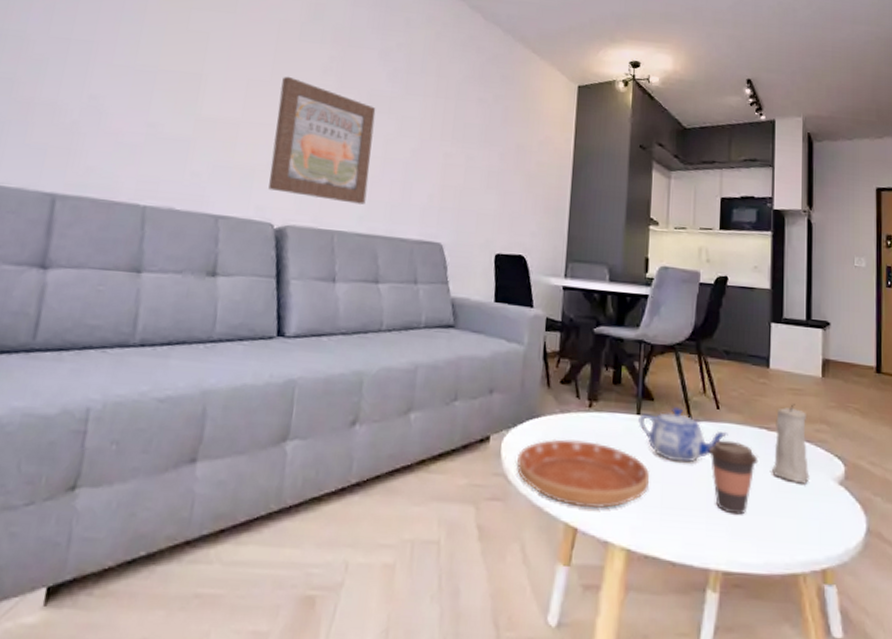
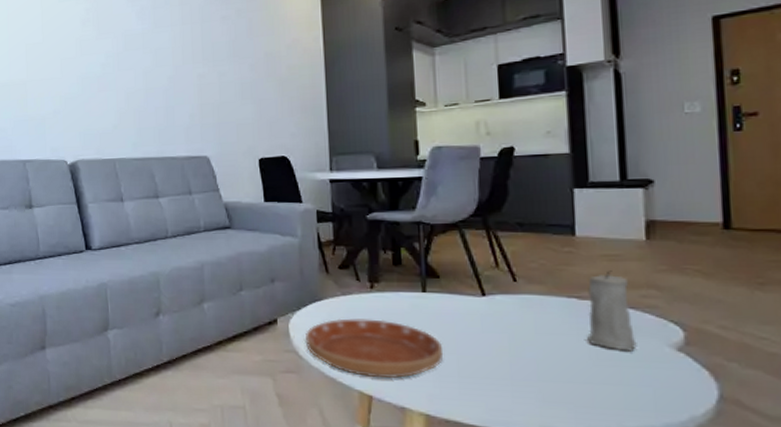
wall art: present [268,76,376,205] -> none [52,34,137,134]
teapot: present [638,407,728,463] -> none [425,283,530,335]
coffee cup: present [708,440,758,515] -> none [507,311,569,383]

